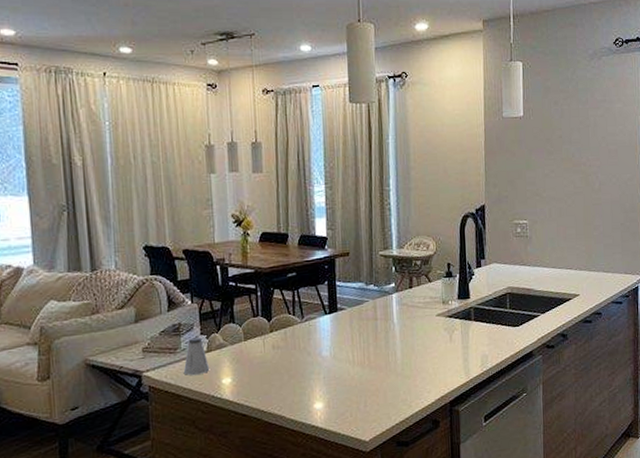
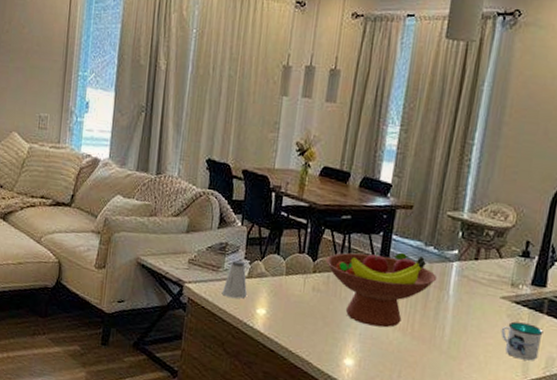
fruit bowl: none [280,295,382,368] -> present [325,252,437,328]
mug: none [442,331,475,364] -> present [500,321,544,361]

